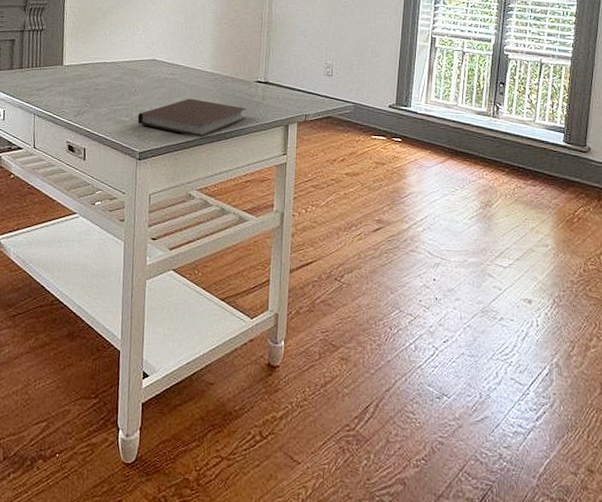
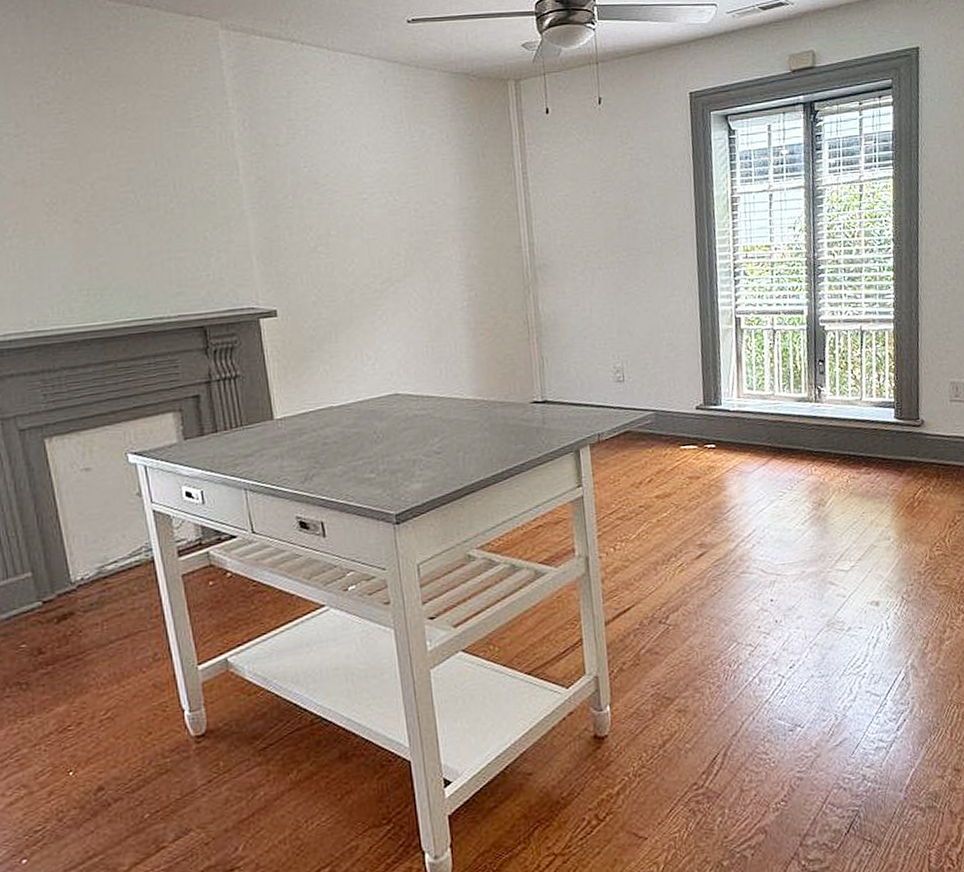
notebook: present [138,98,247,137] -> none [387,436,526,483]

